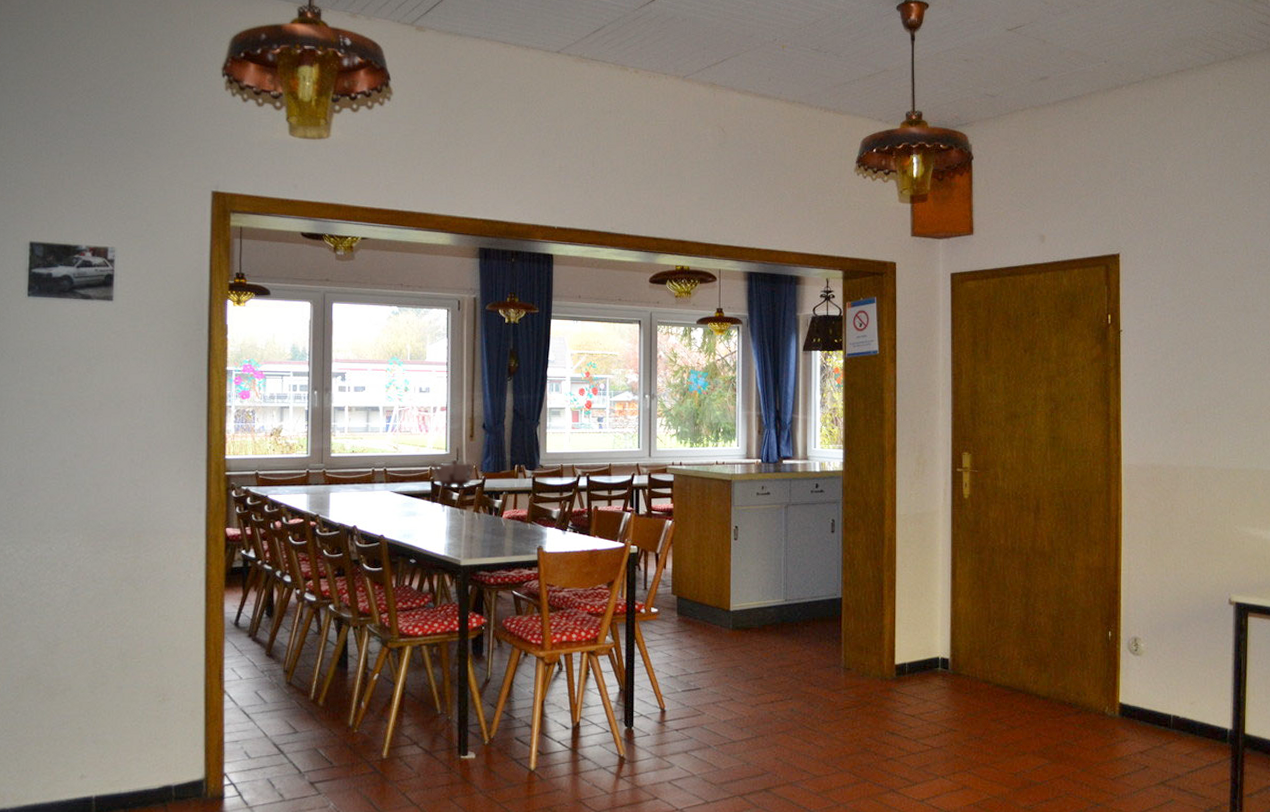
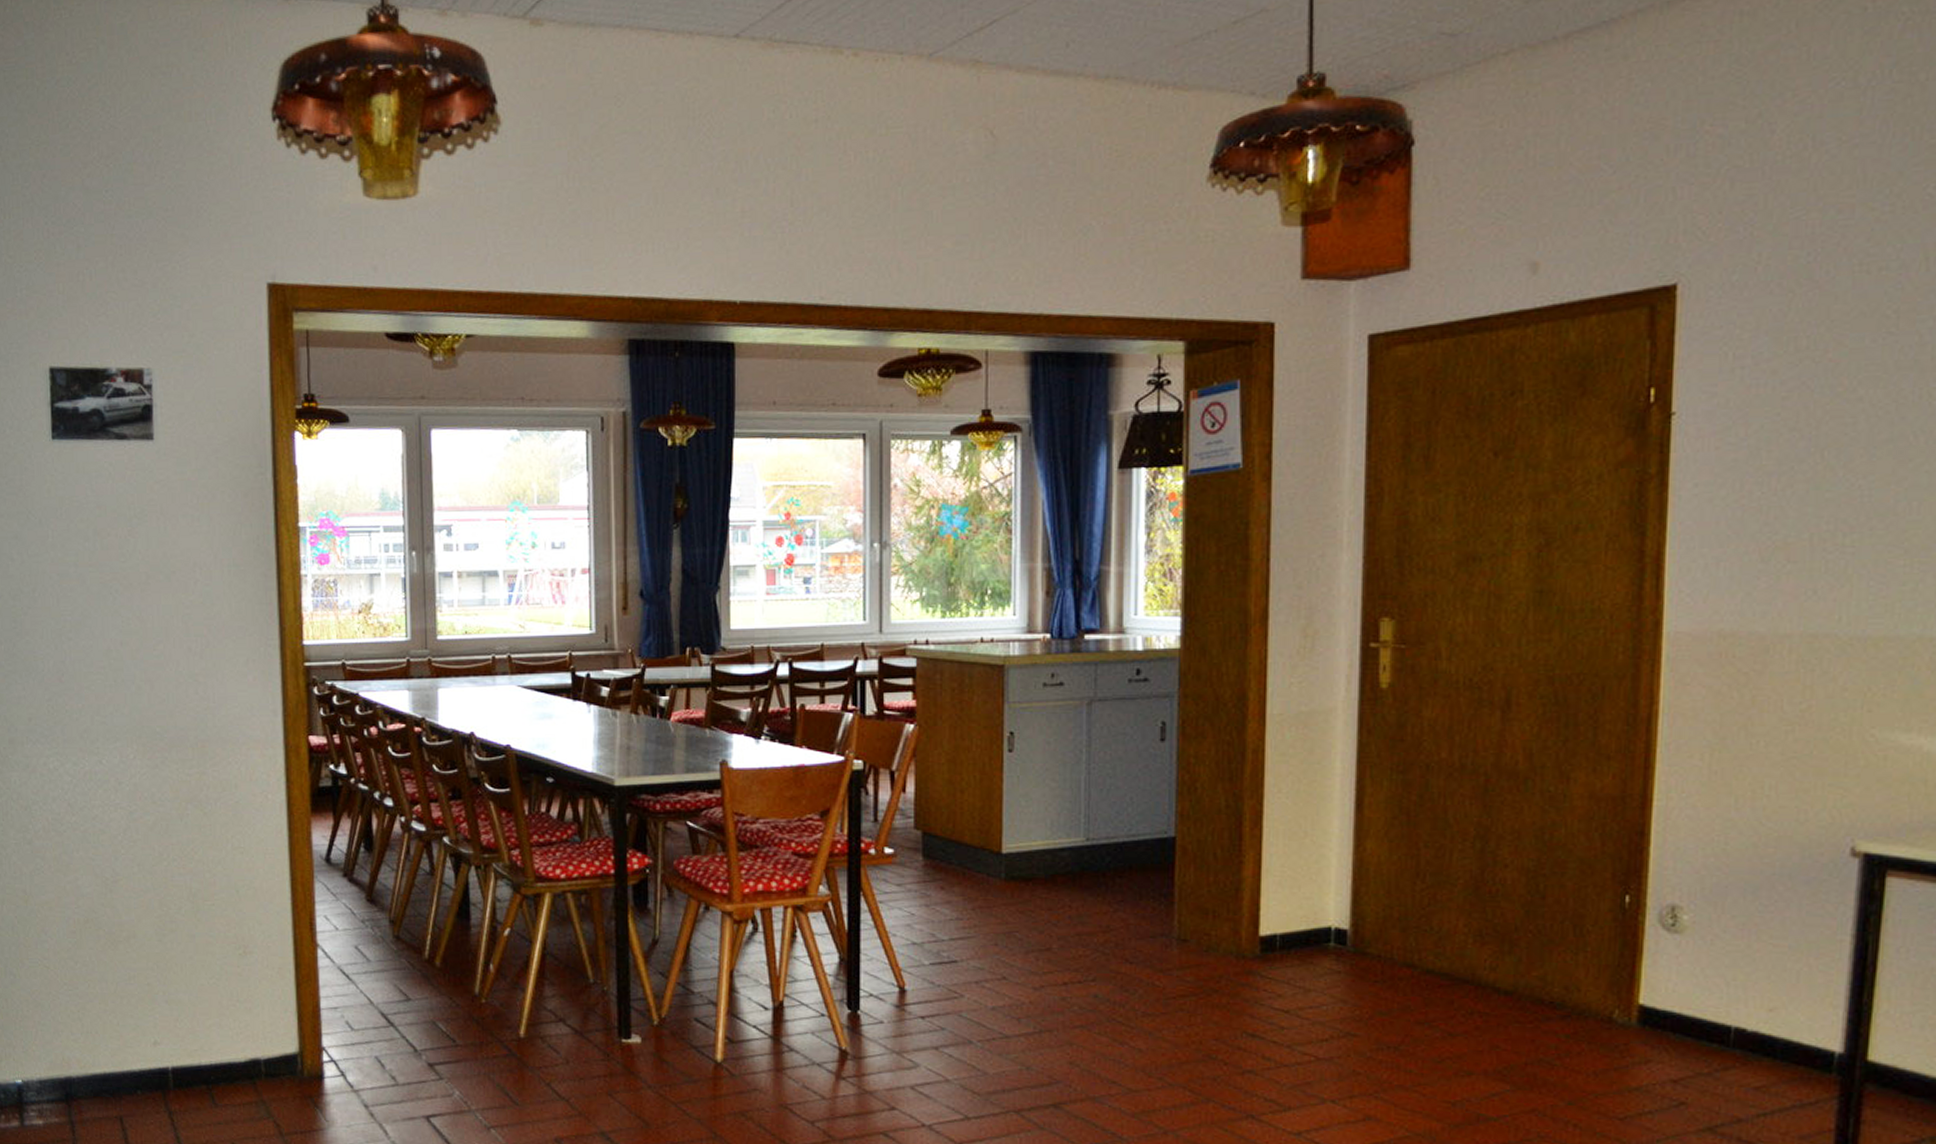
teapot: present [429,459,474,489] -> none [568,641,629,682]

